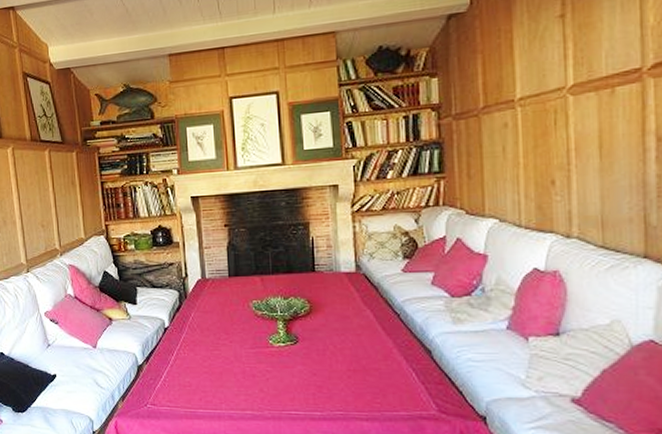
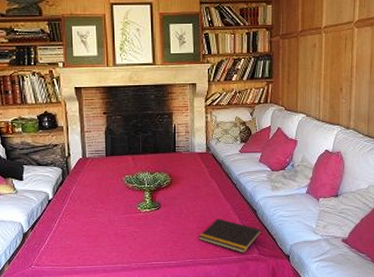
notepad: none [350,359,442,409] -> present [199,218,262,253]

